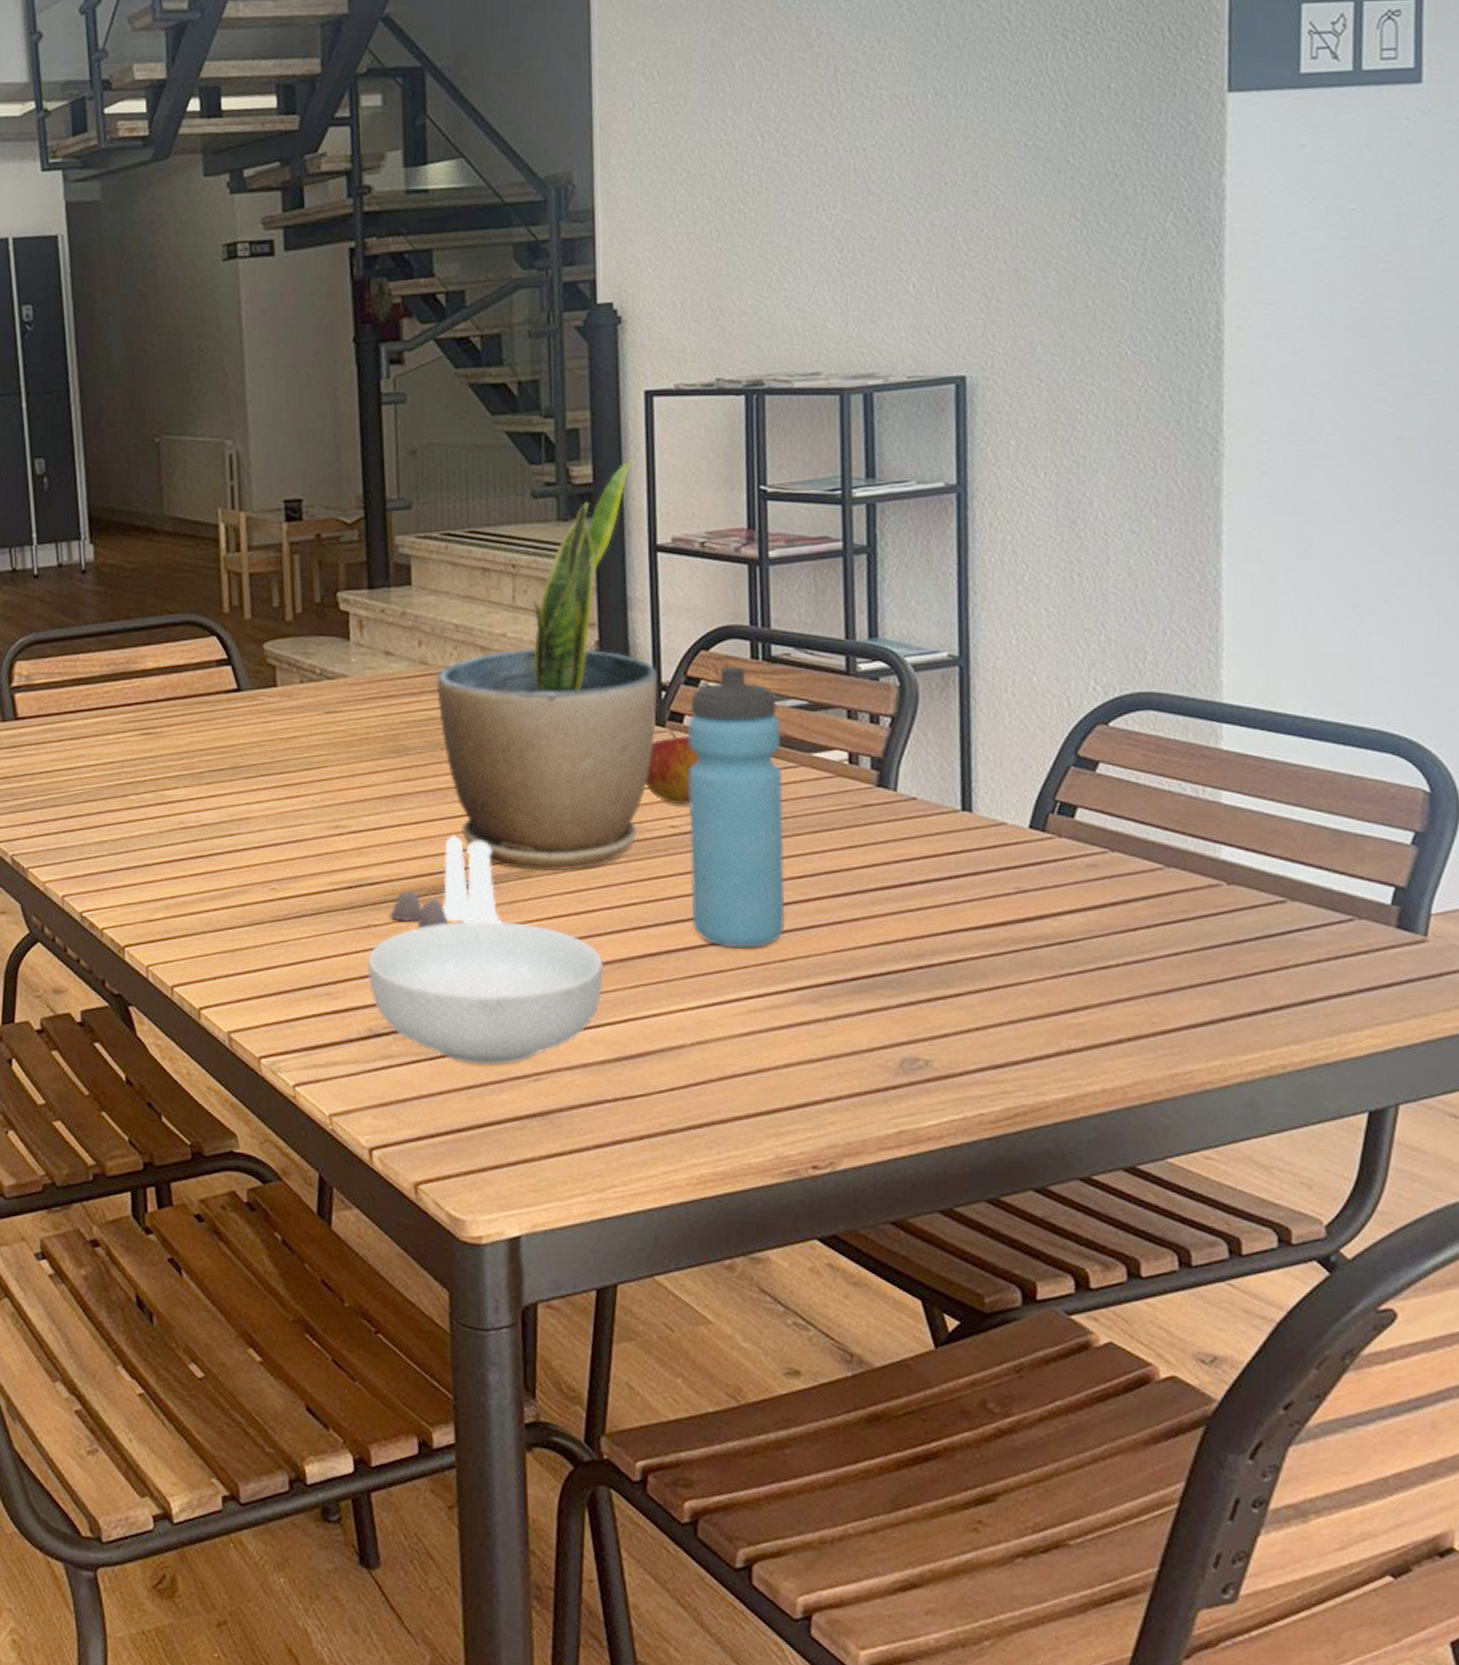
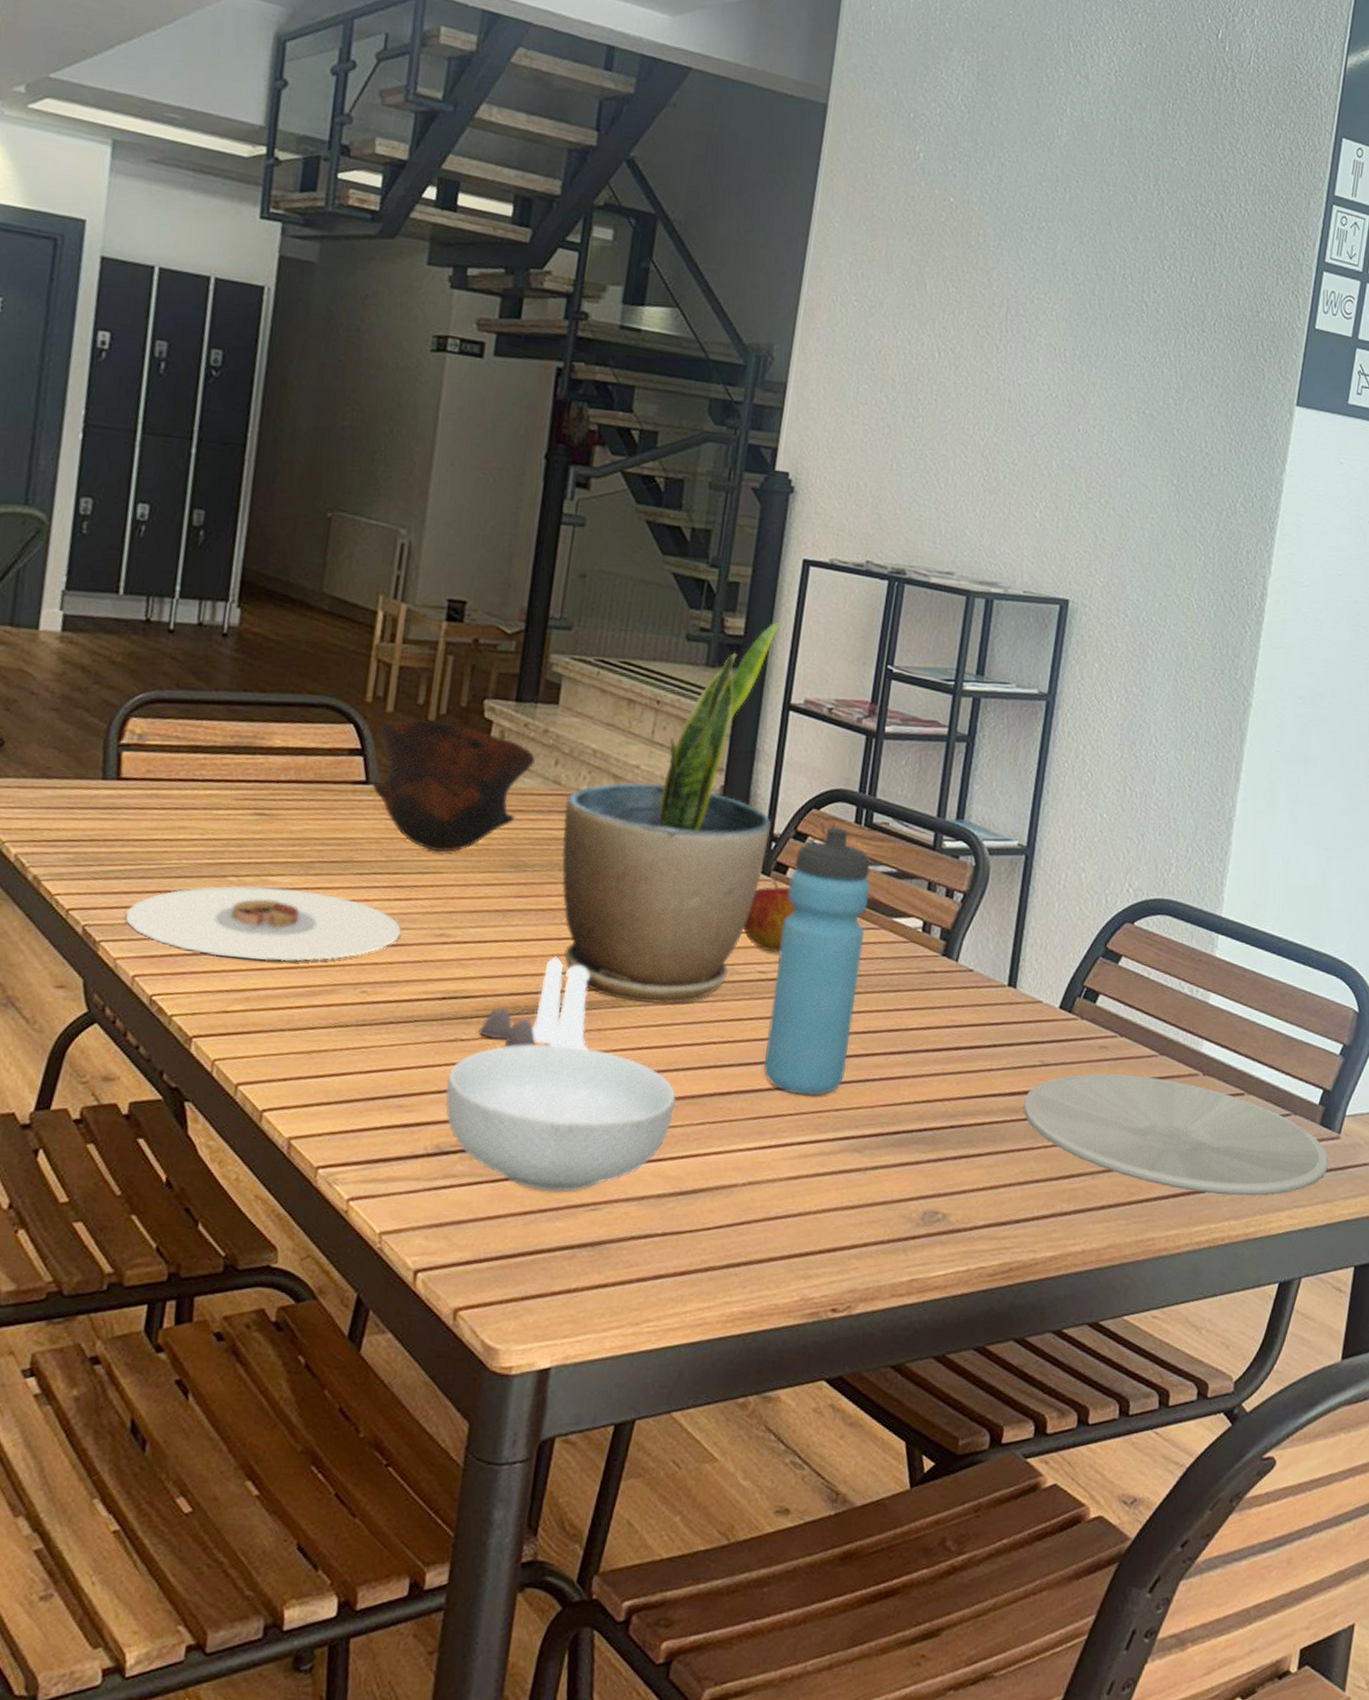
plate: none [45,800,298,871] -> present [125,886,402,961]
bowl: none [241,621,398,748] -> present [372,720,535,852]
plate: none [1002,892,1416,1016] -> present [1023,1073,1329,1196]

